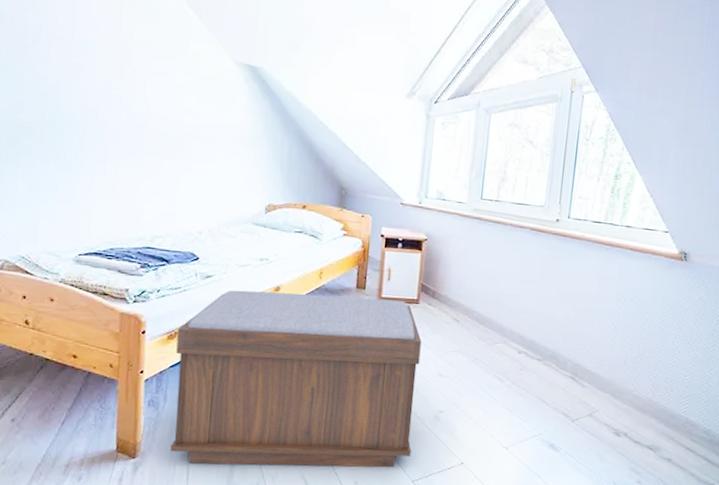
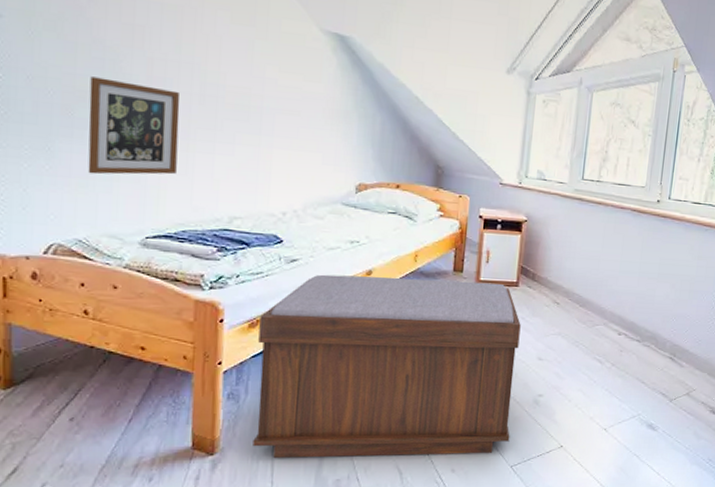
picture frame: none [30,109,110,198] -> present [88,76,180,175]

